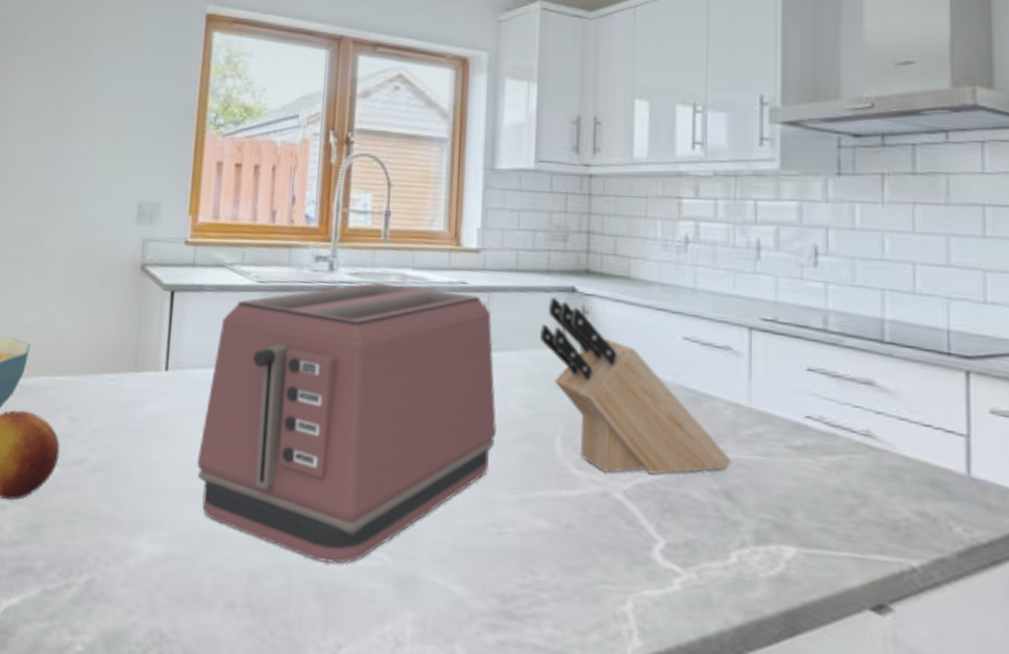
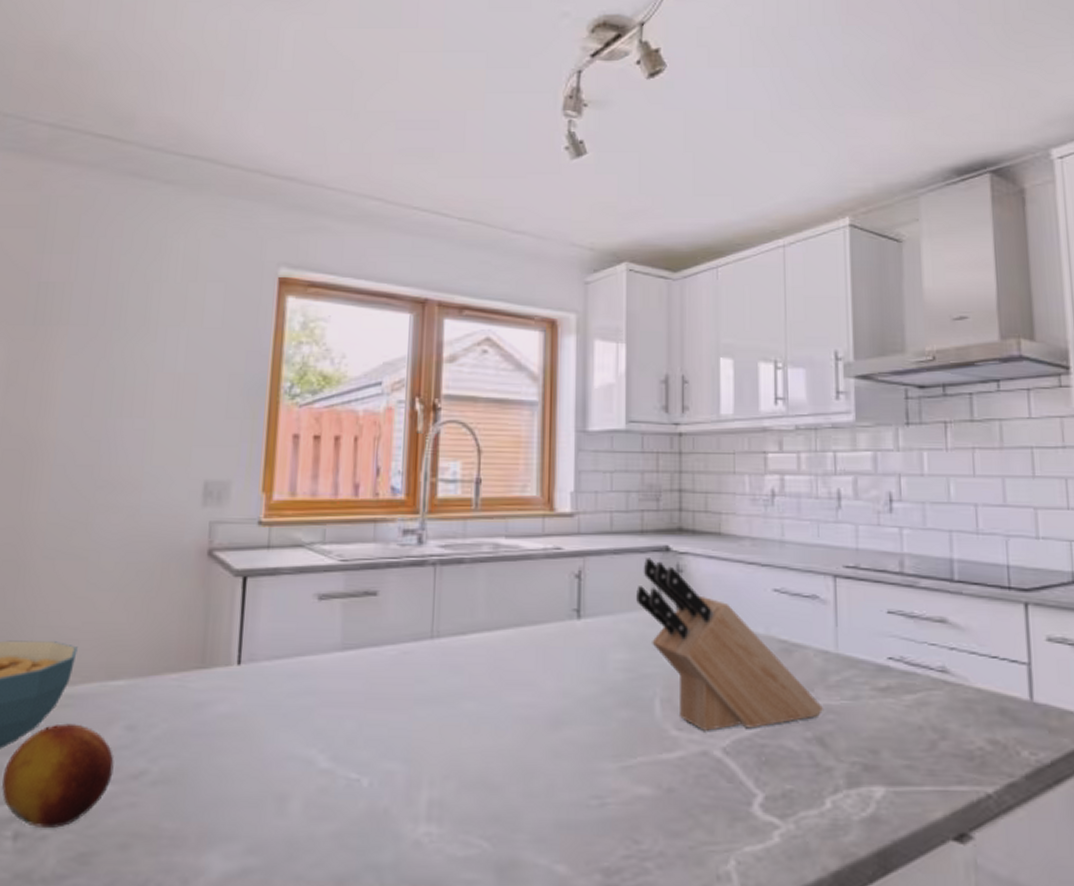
toaster: present [197,283,497,564] -> none [276,554,595,857]

